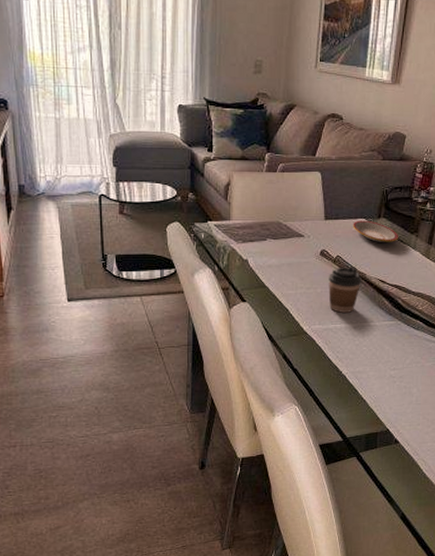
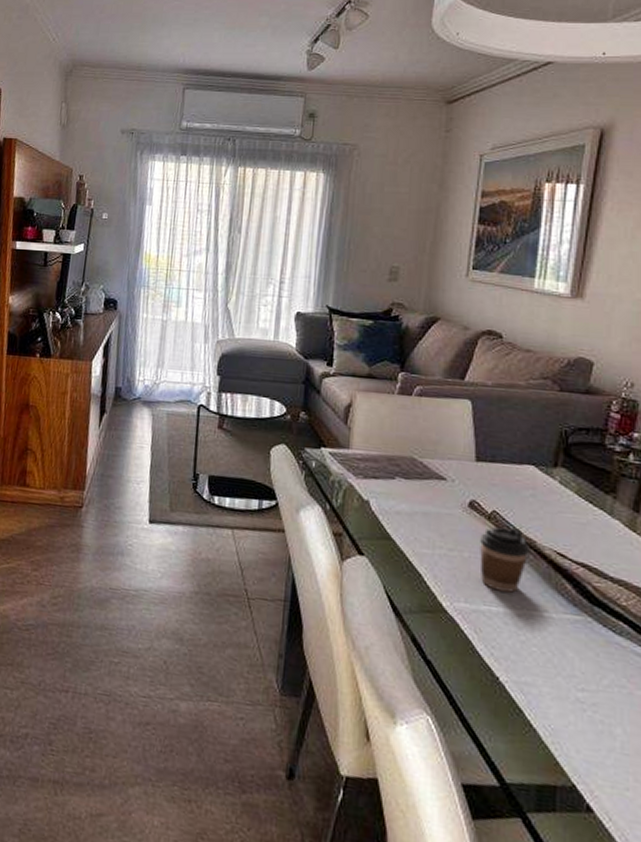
plate: present [353,220,398,242] -> none [516,466,585,502]

